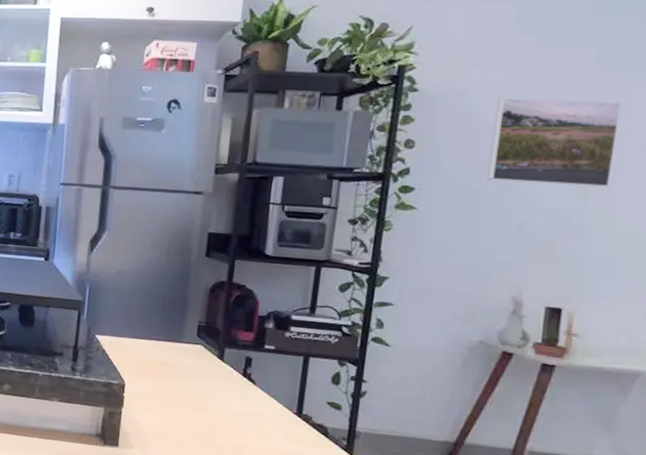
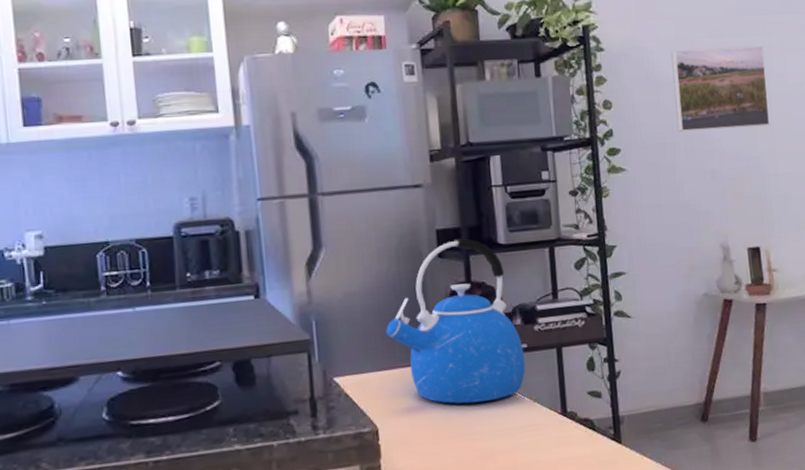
kettle: none [147,243,271,387] -> present [386,238,526,404]

